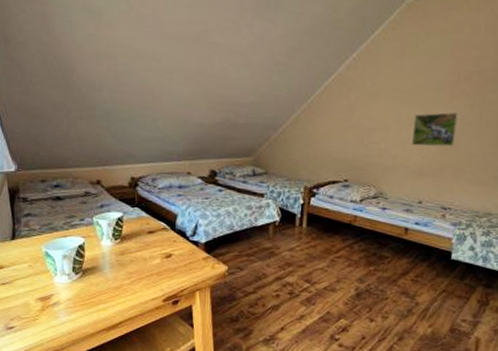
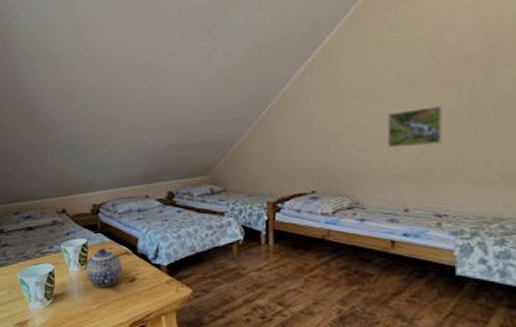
teapot: none [120,223,158,262] -> present [86,248,122,287]

